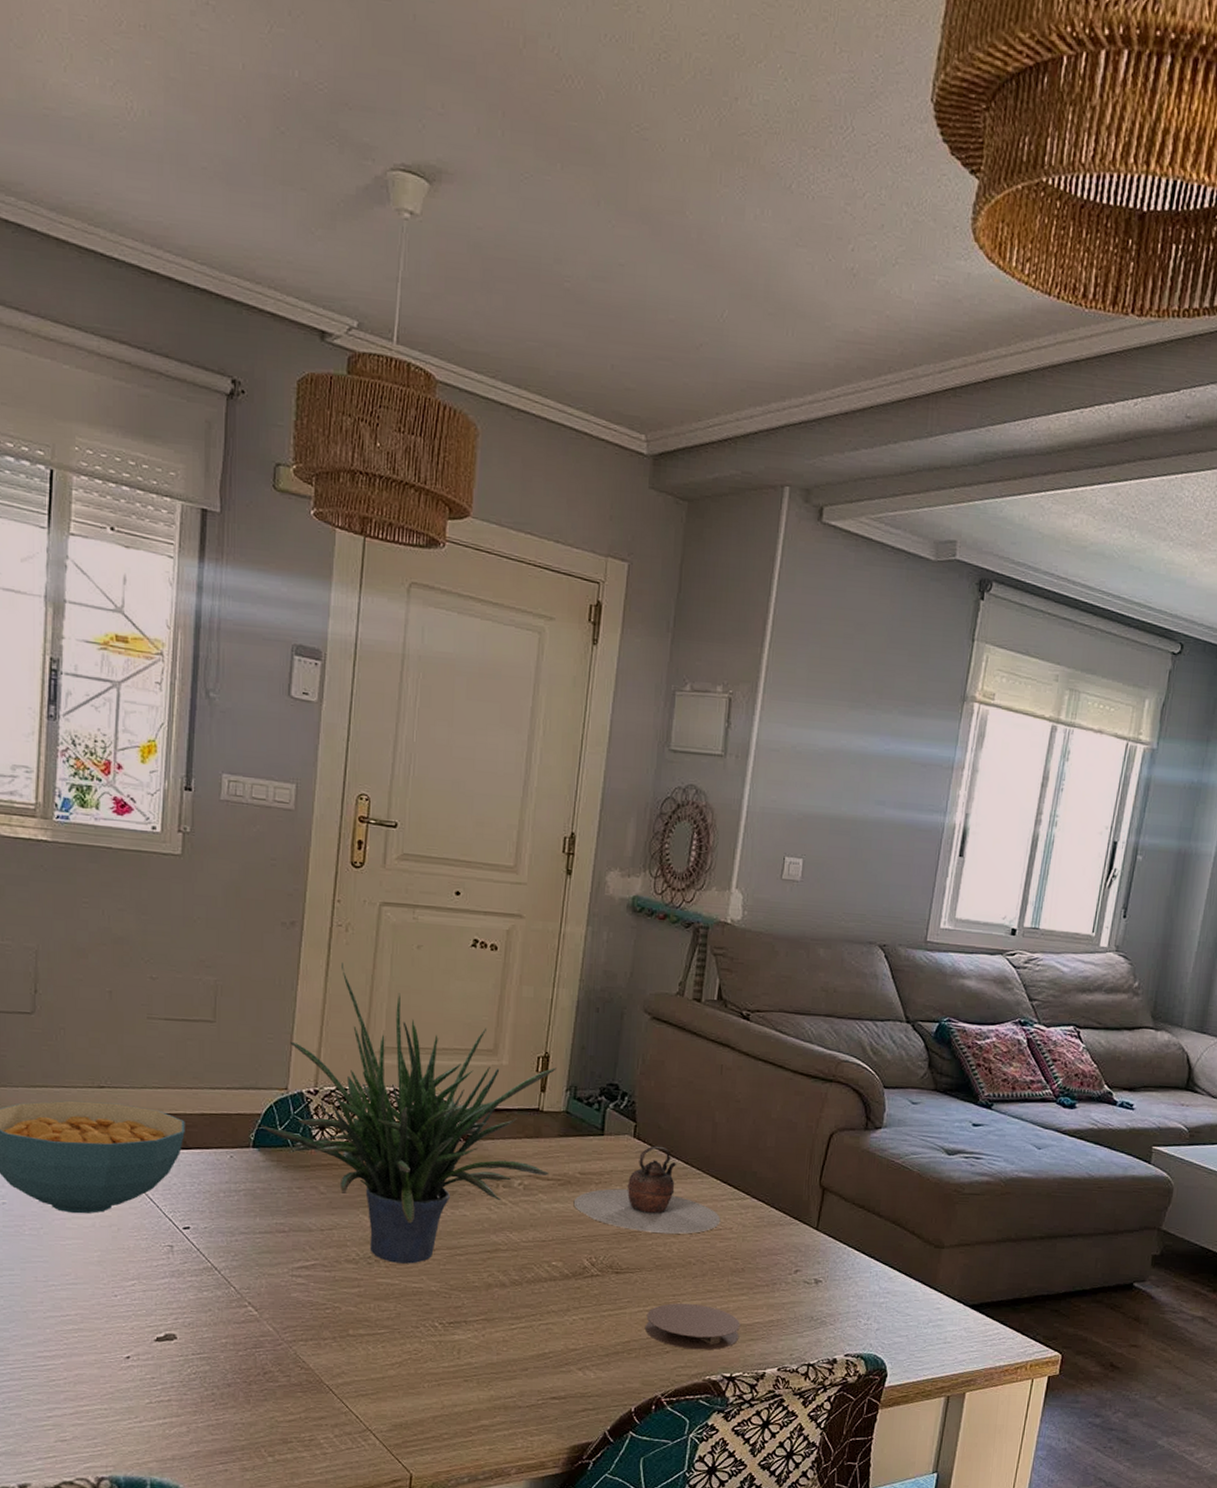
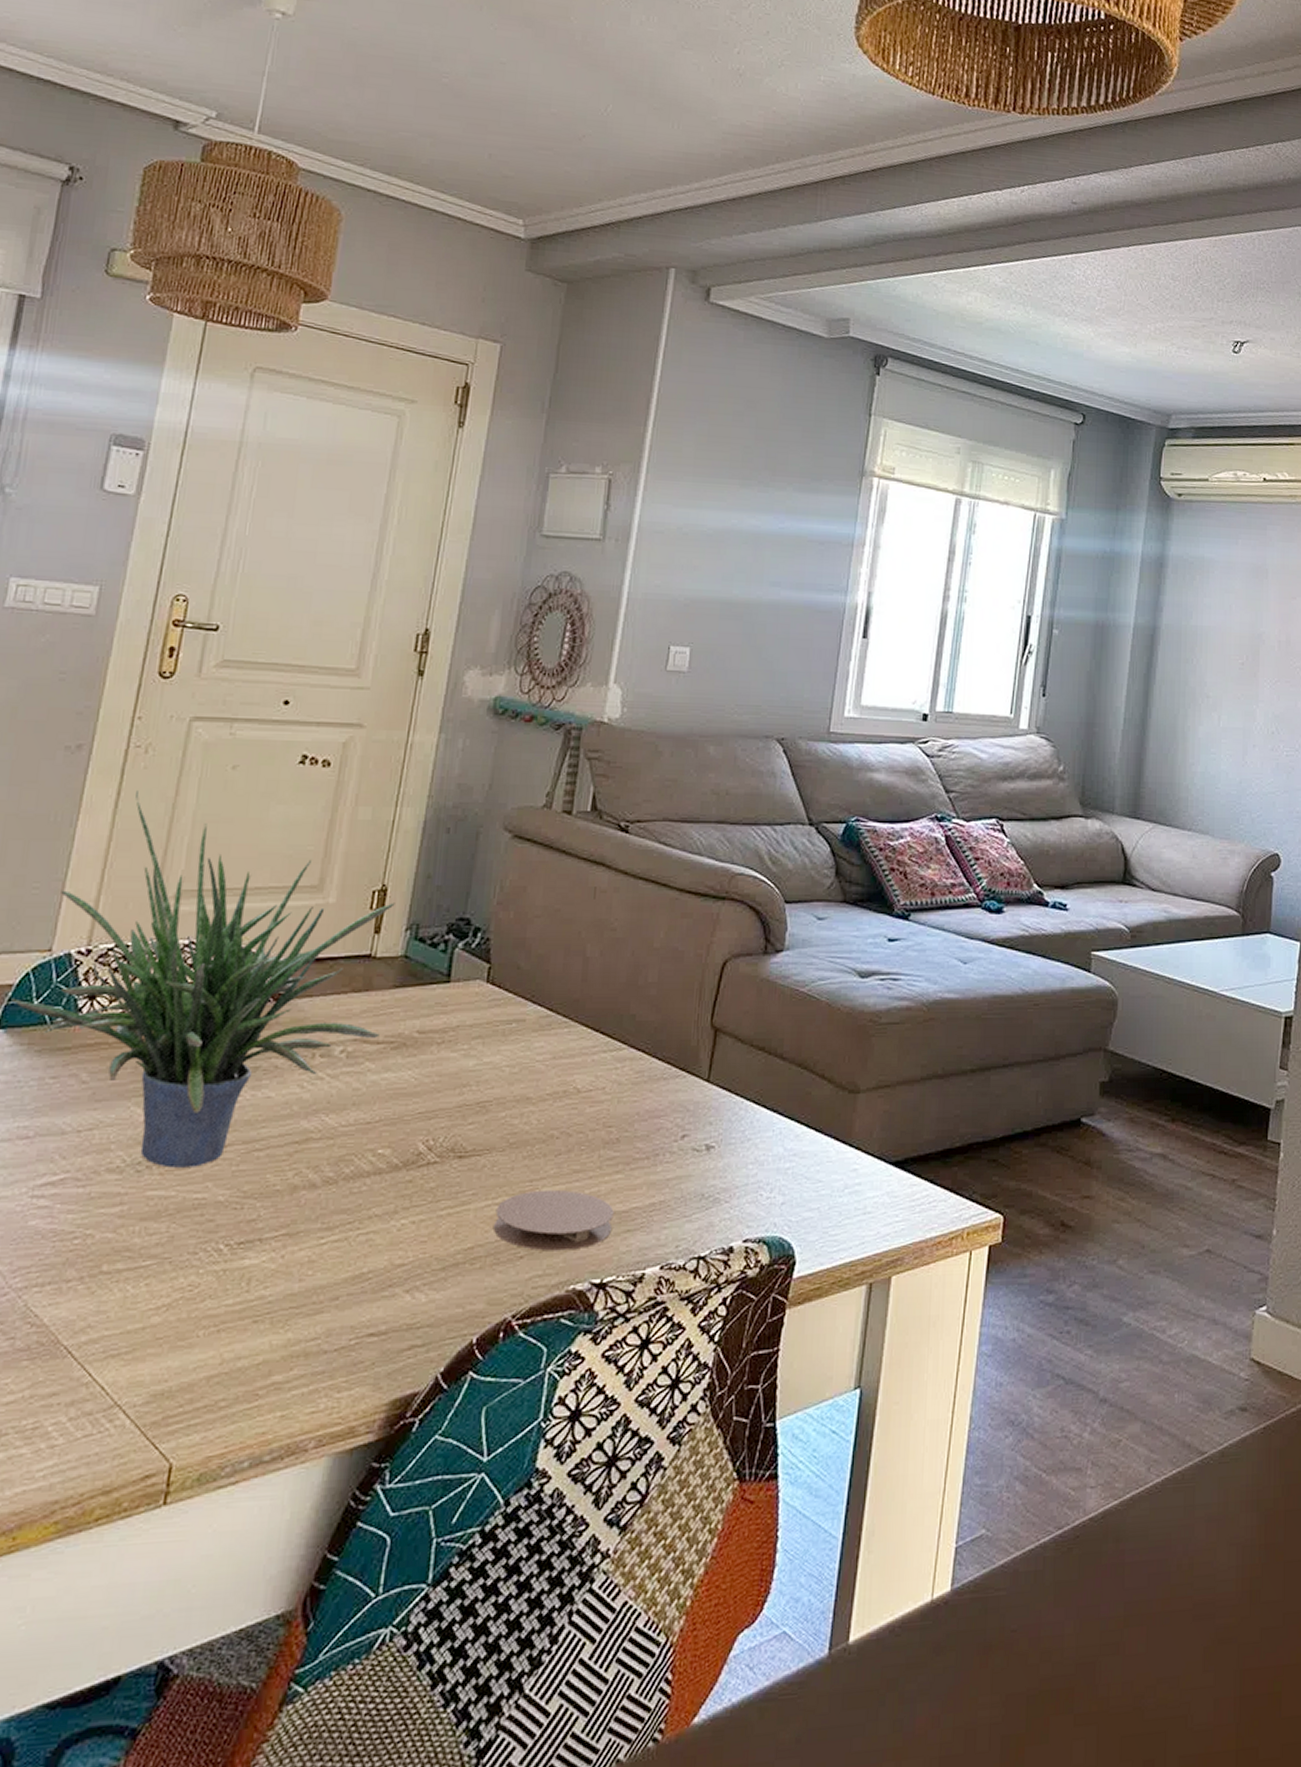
teapot: present [573,1145,721,1234] -> none [408,991,591,1102]

